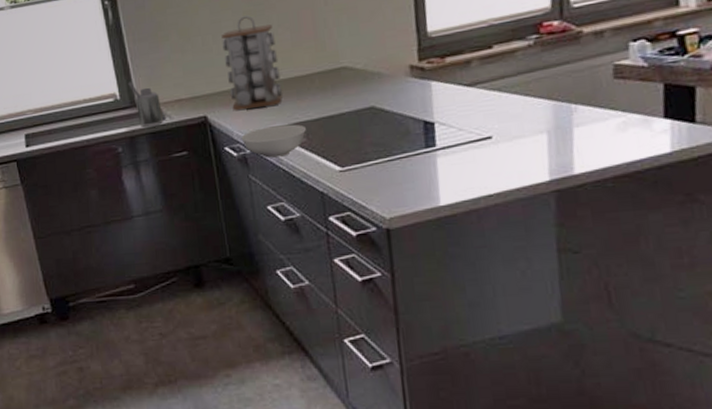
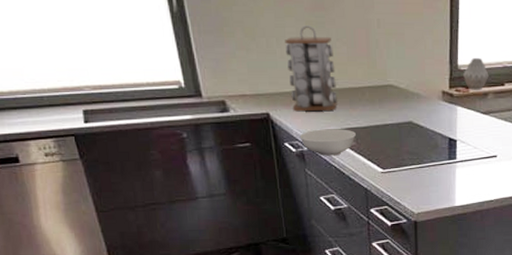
soap dispenser: present [128,81,164,128] -> none [193,71,229,118]
vase: none [435,19,470,60] -> present [463,57,489,91]

